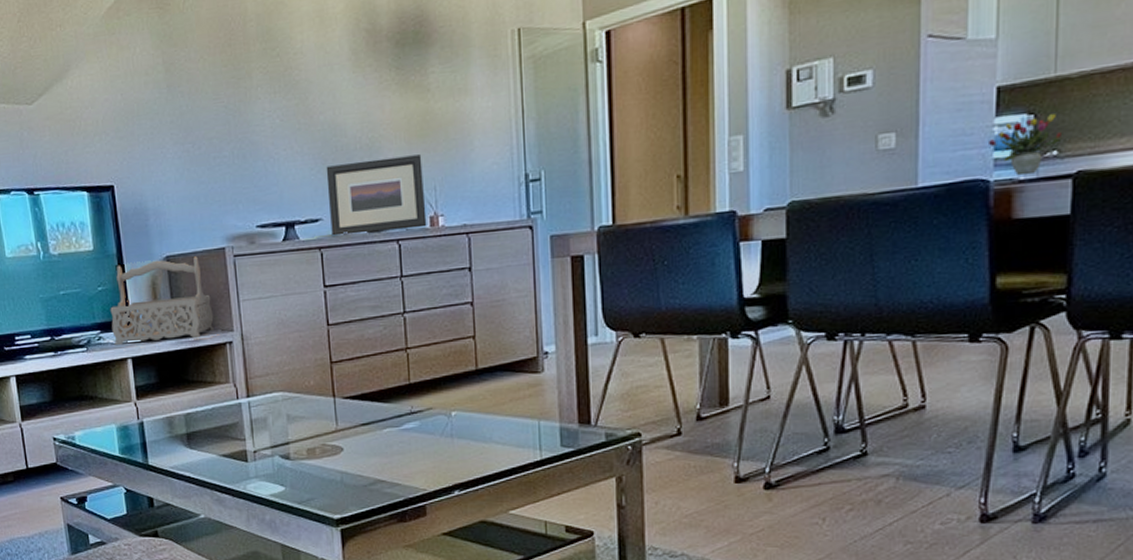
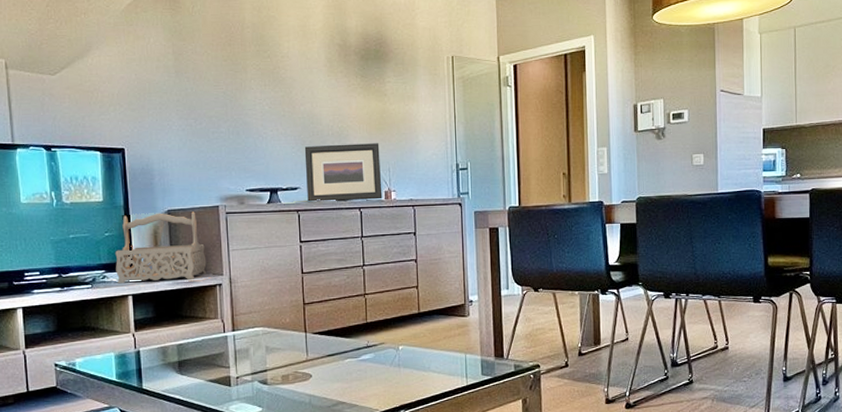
flower arrangement: present [989,114,1063,176] -> none [760,150,802,190]

